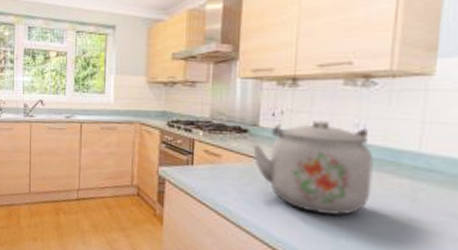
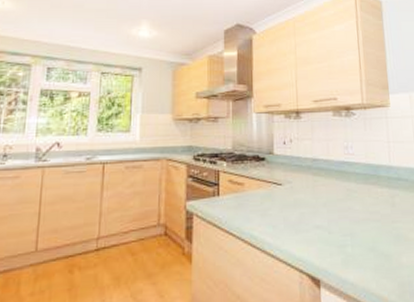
kettle: present [253,119,374,215] -> none [270,145,364,228]

